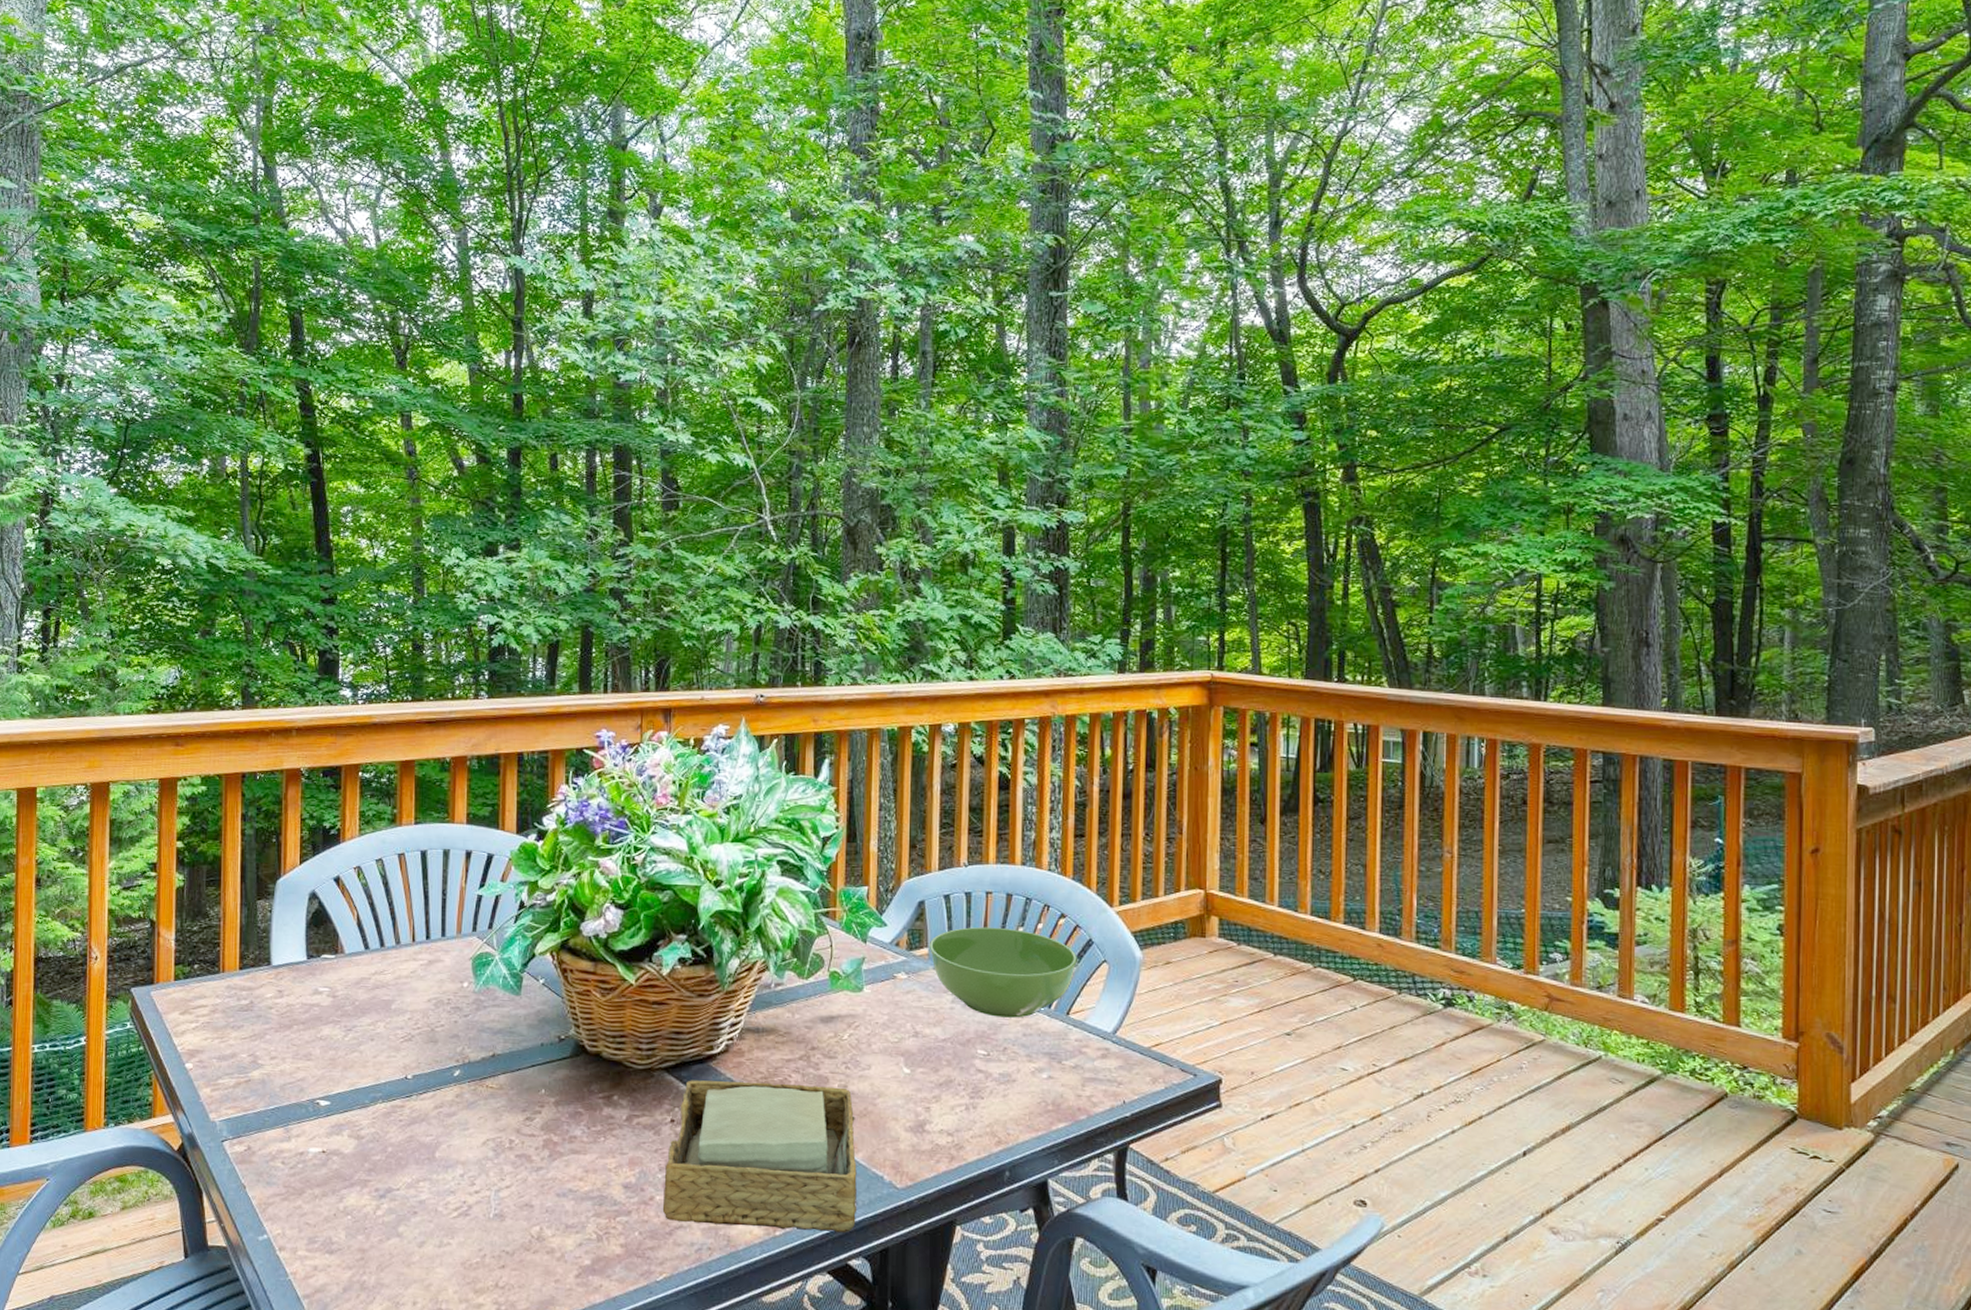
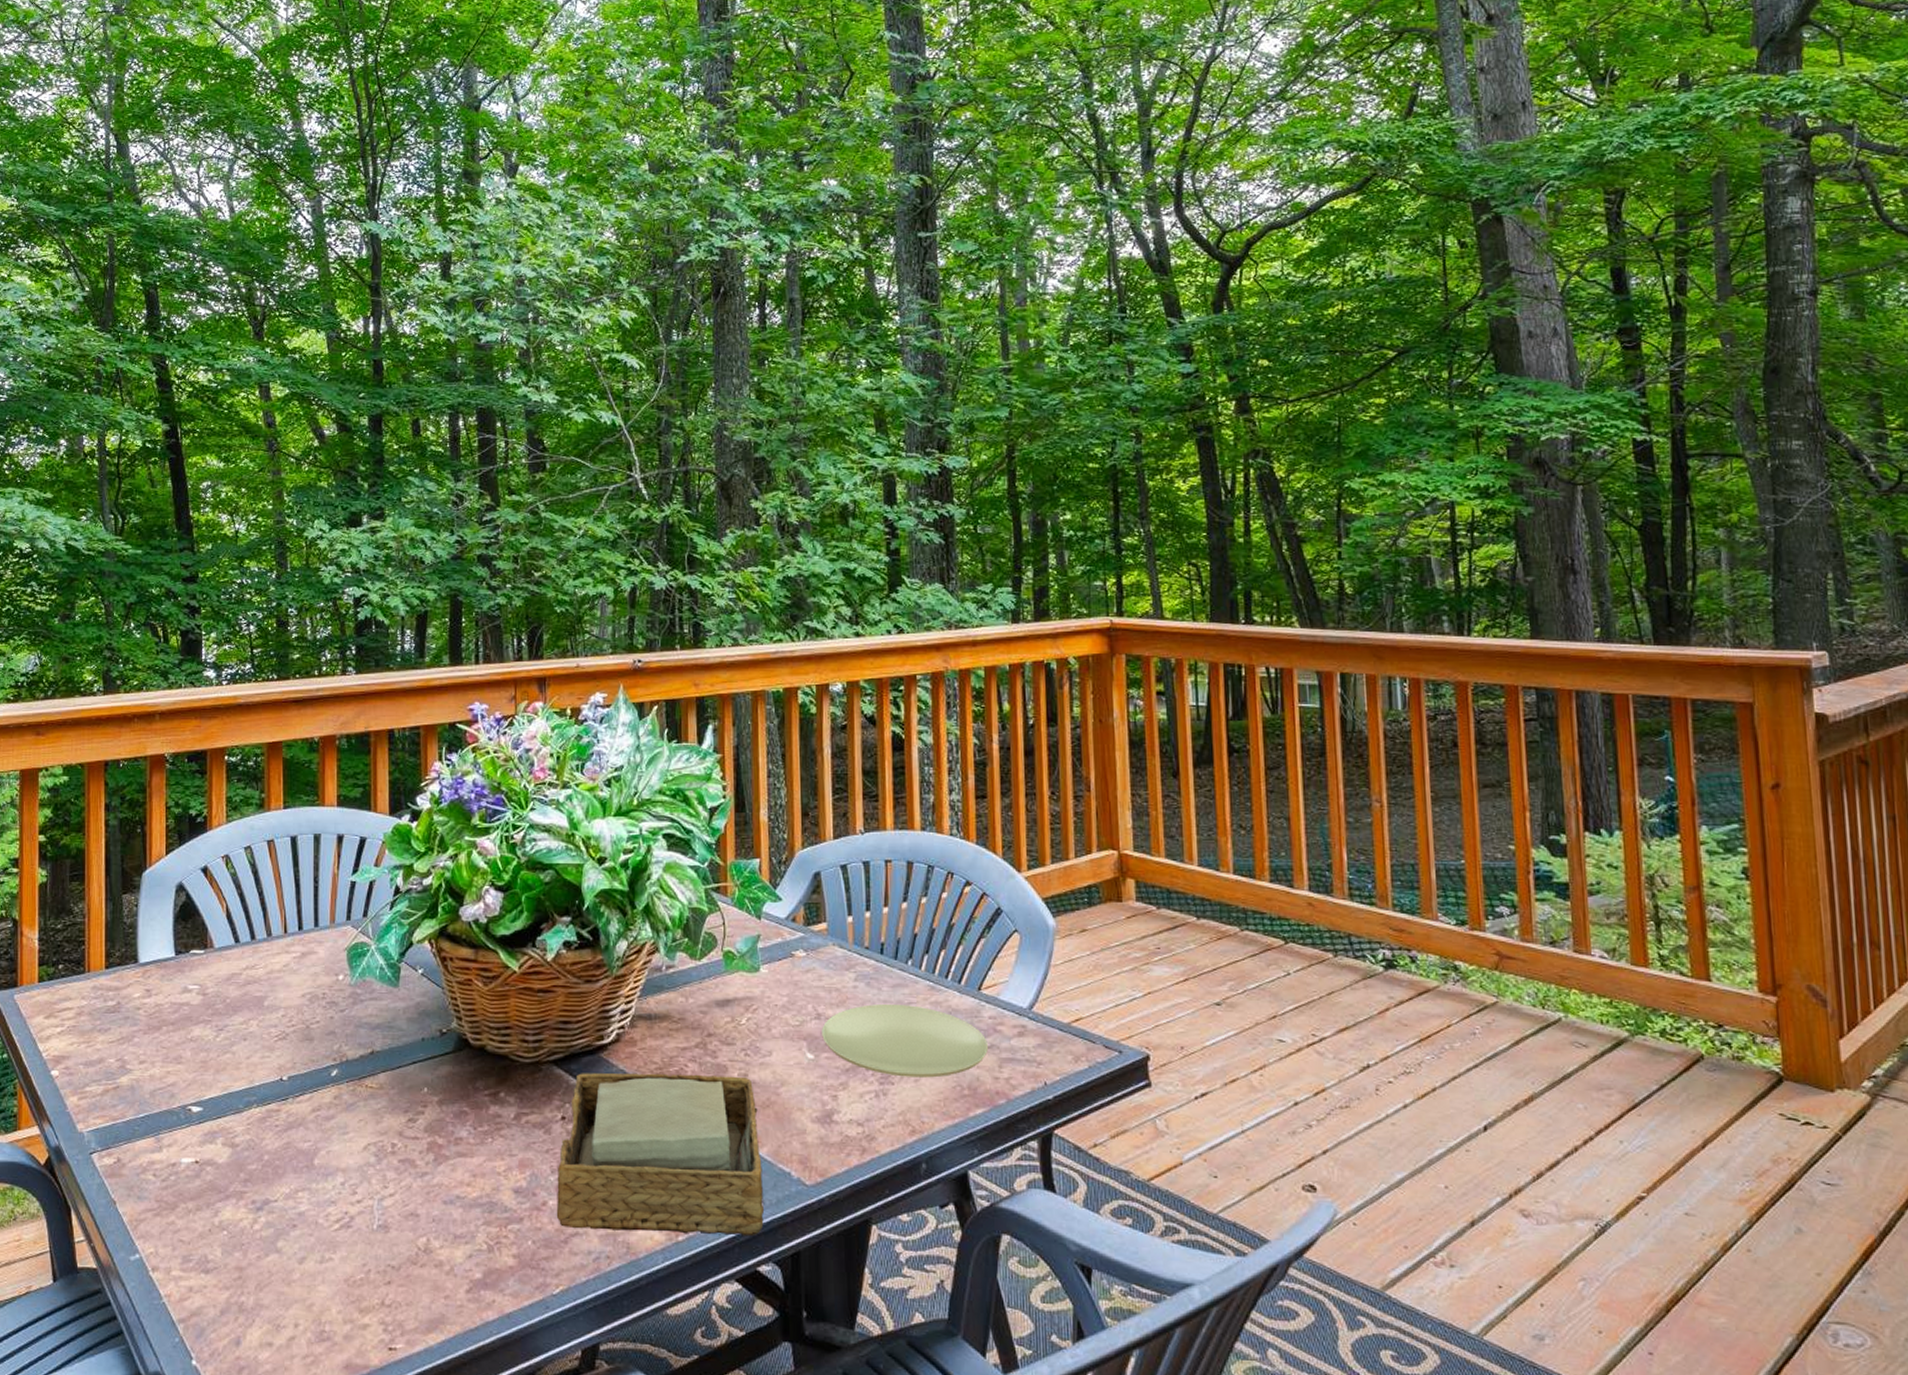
plate: none [919,1025,1073,1094] -> present [822,1004,988,1078]
bowl: present [929,926,1077,1018] -> none [827,898,986,995]

